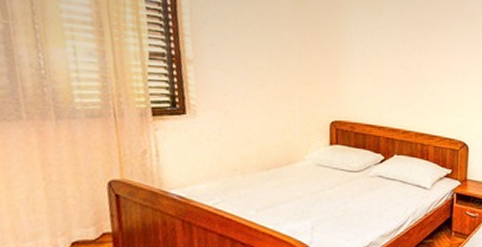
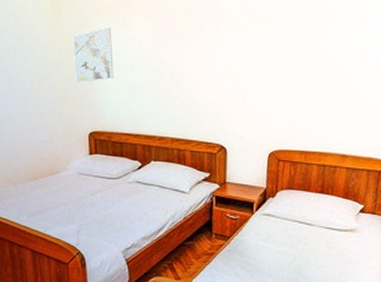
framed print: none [318,14,361,69] -> present [73,27,114,83]

